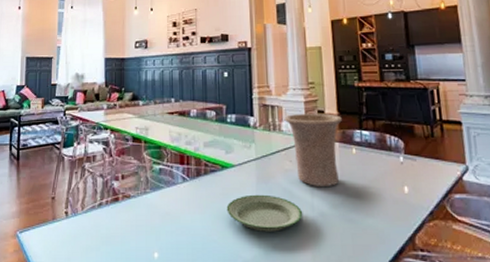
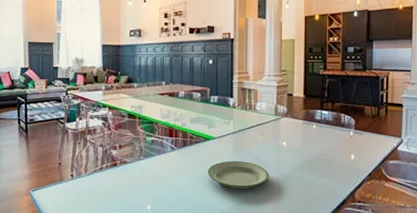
vase: present [284,113,343,186] -> none [259,95,308,154]

